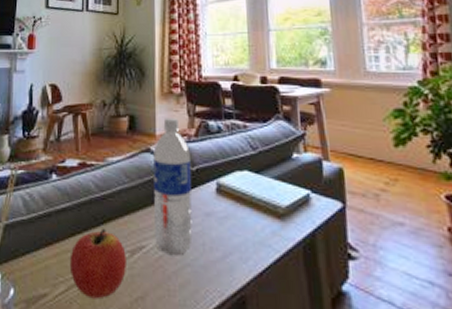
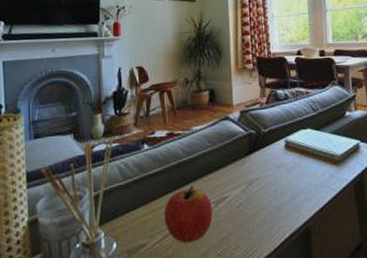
water bottle: present [153,118,193,256] -> none [231,89,267,202]

